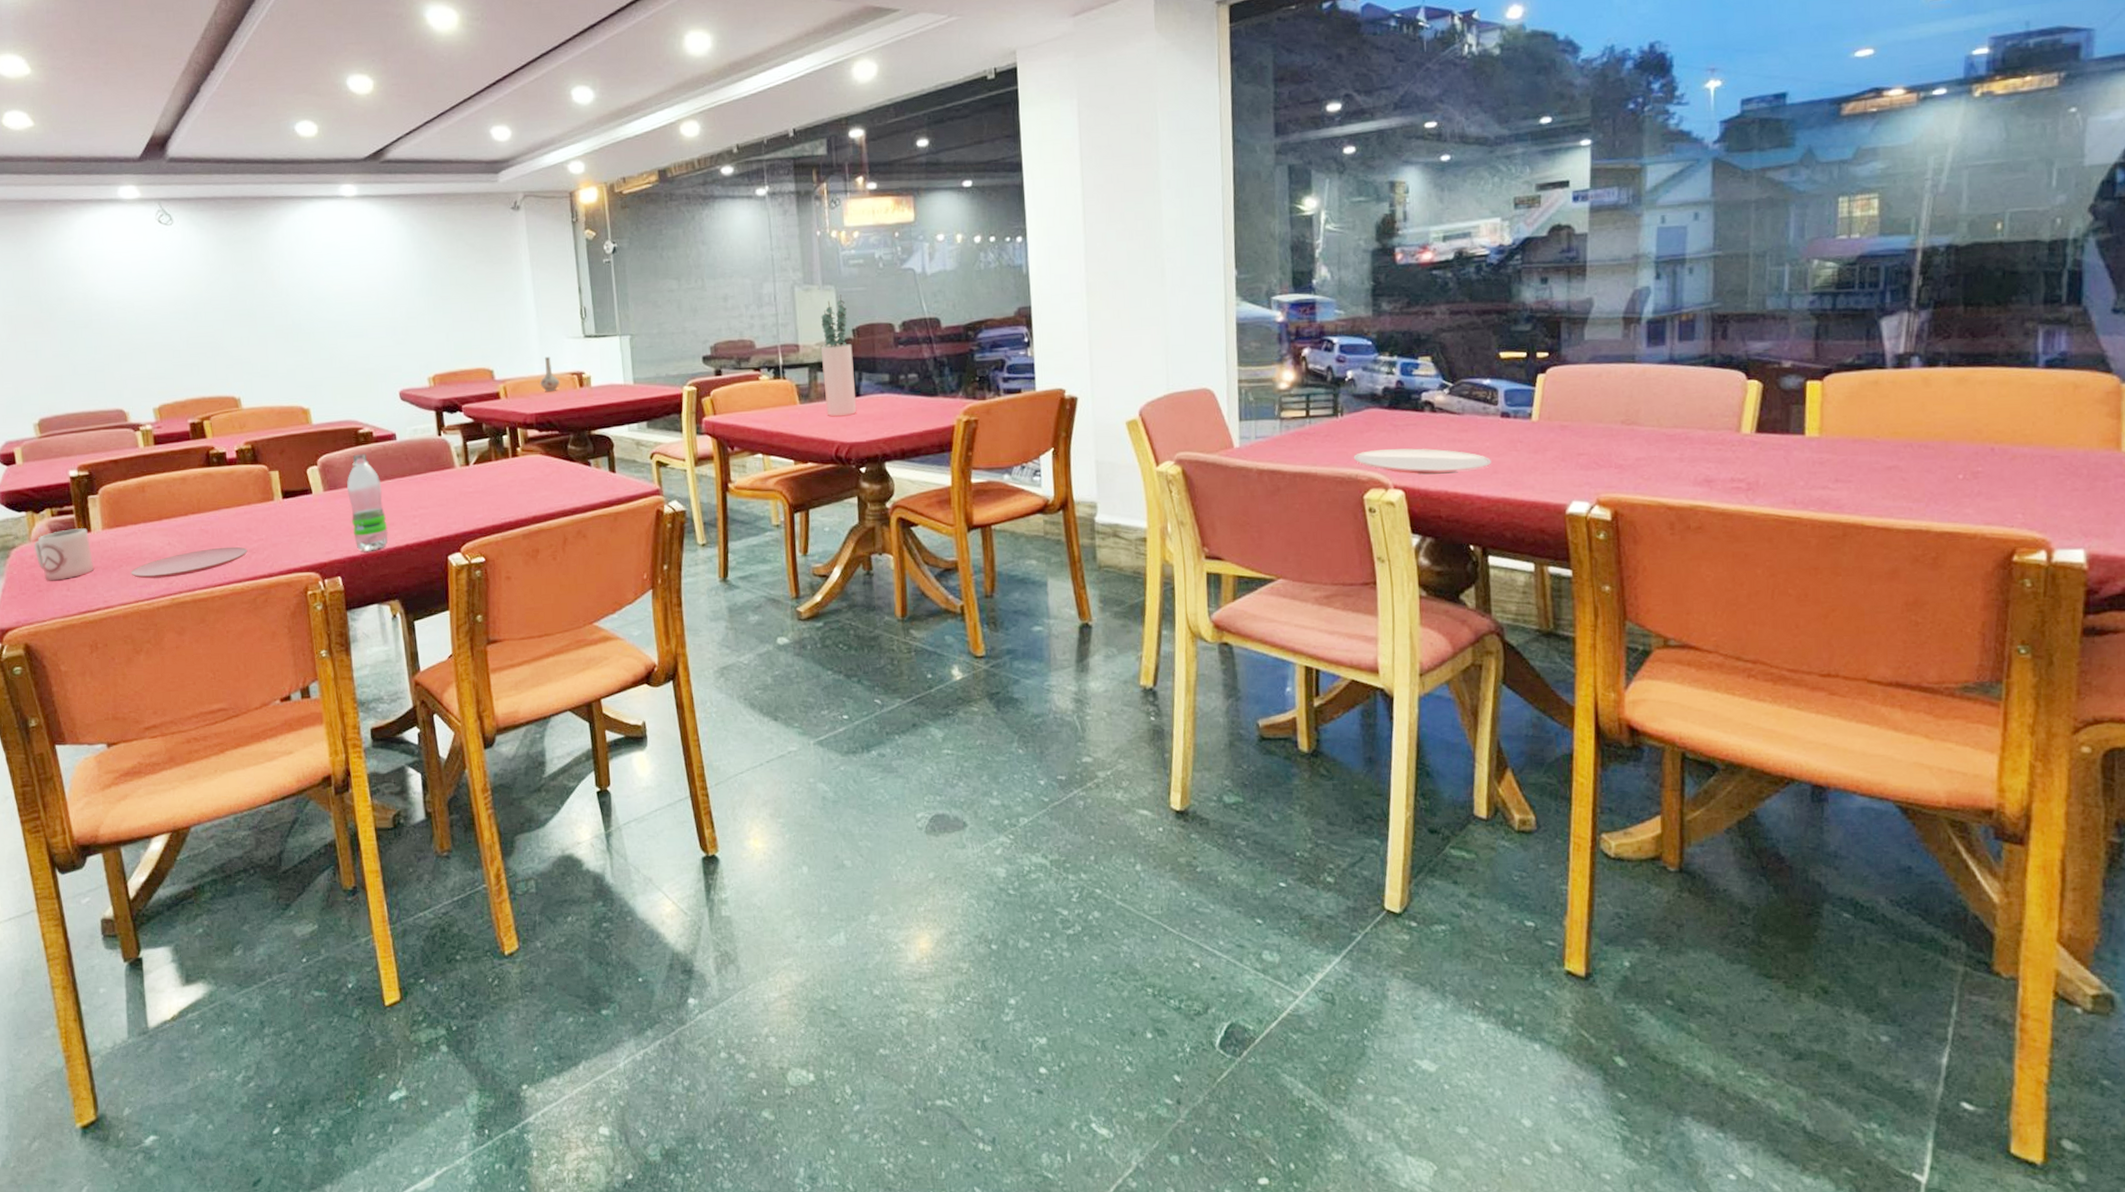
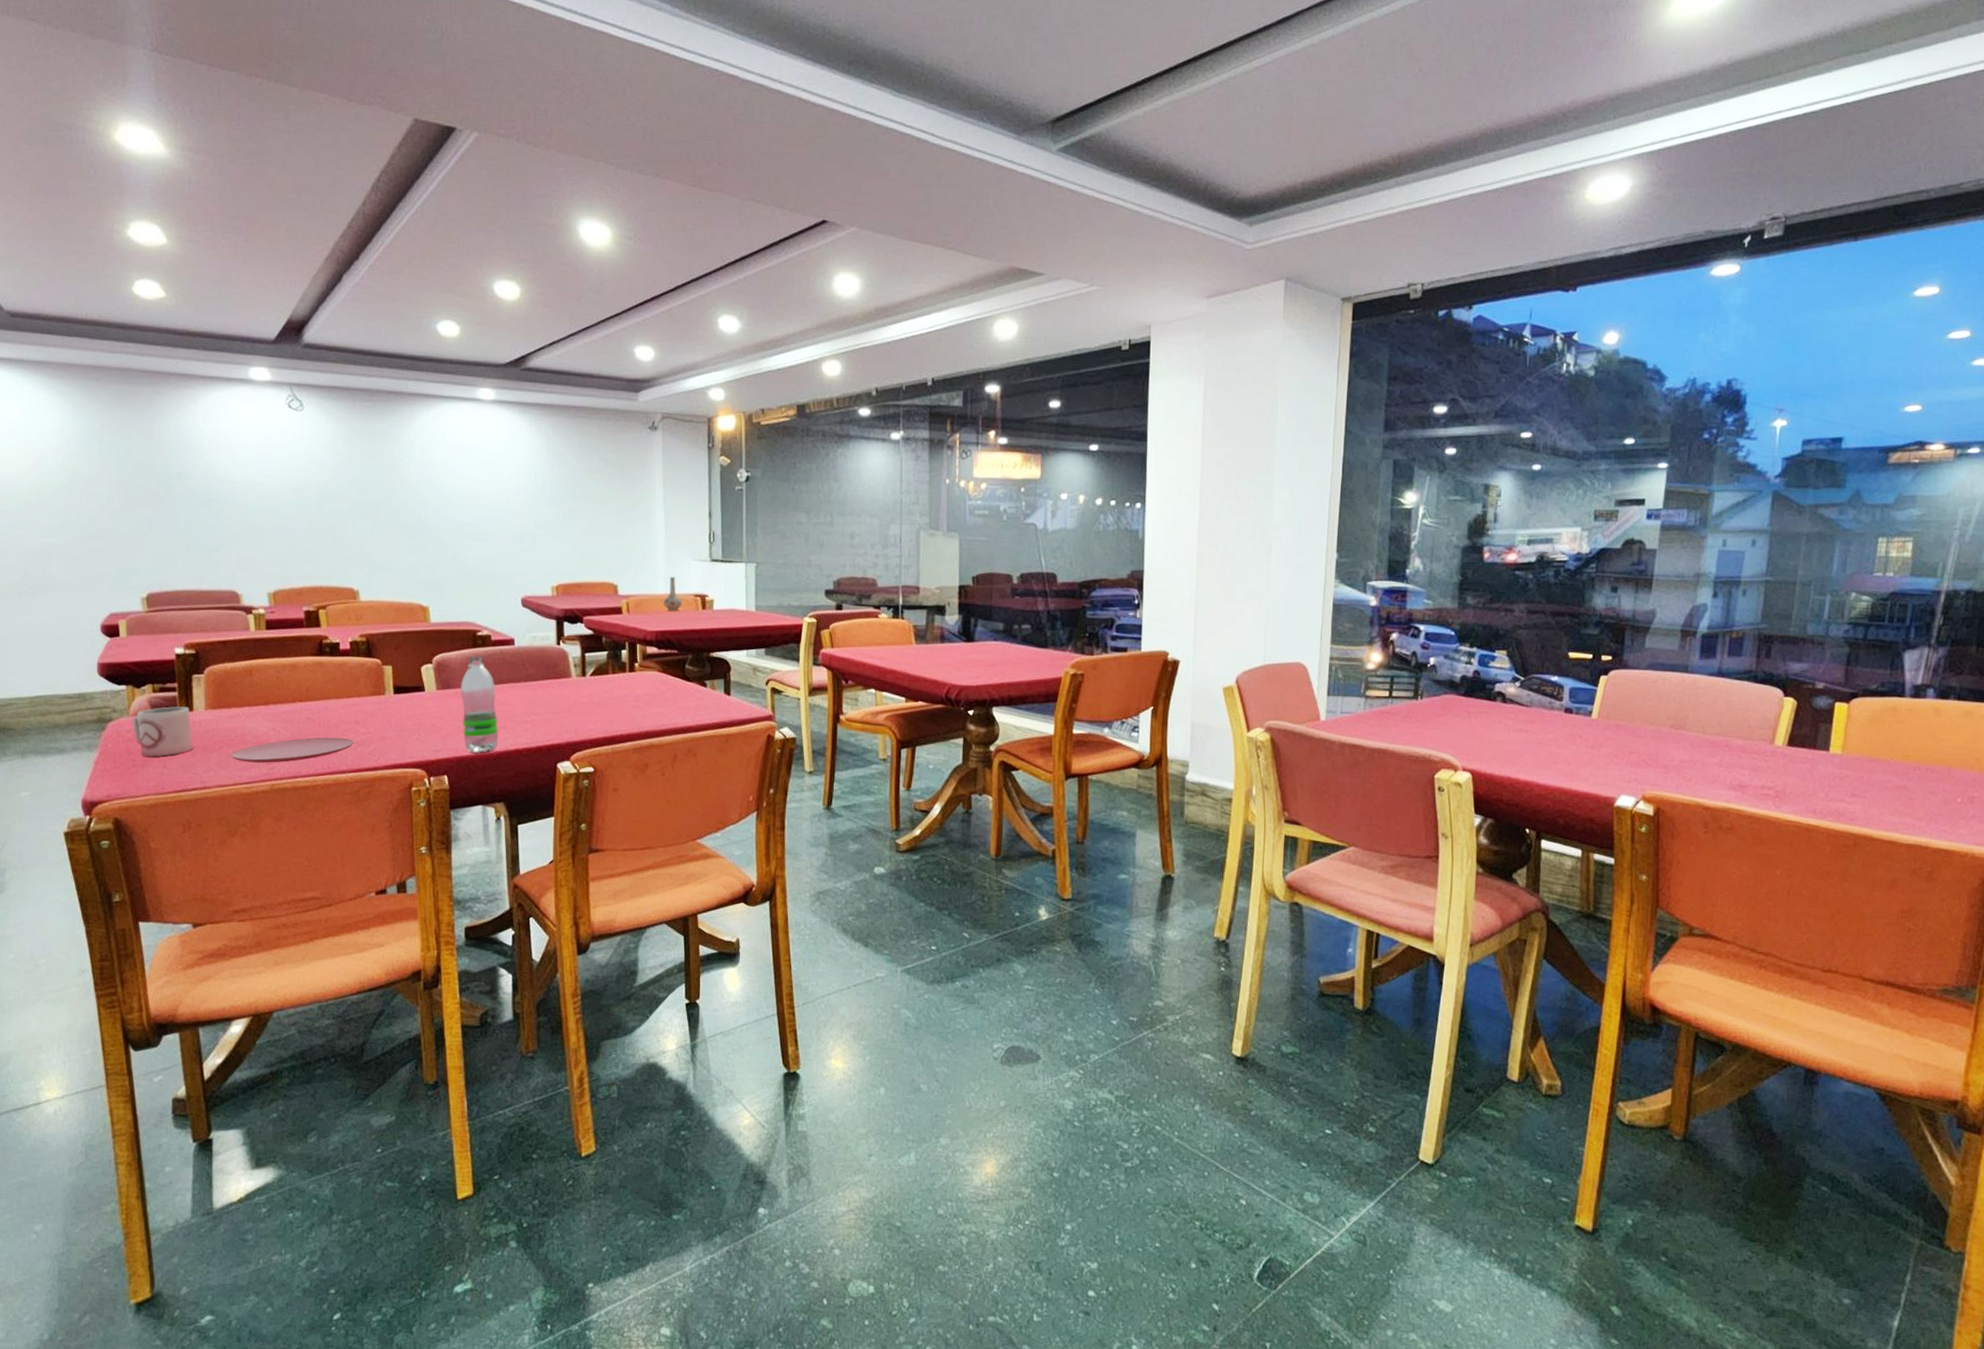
vase: present [820,294,857,417] -> none [940,542,971,660]
plate: present [1353,448,1492,475] -> none [1428,733,1553,761]

